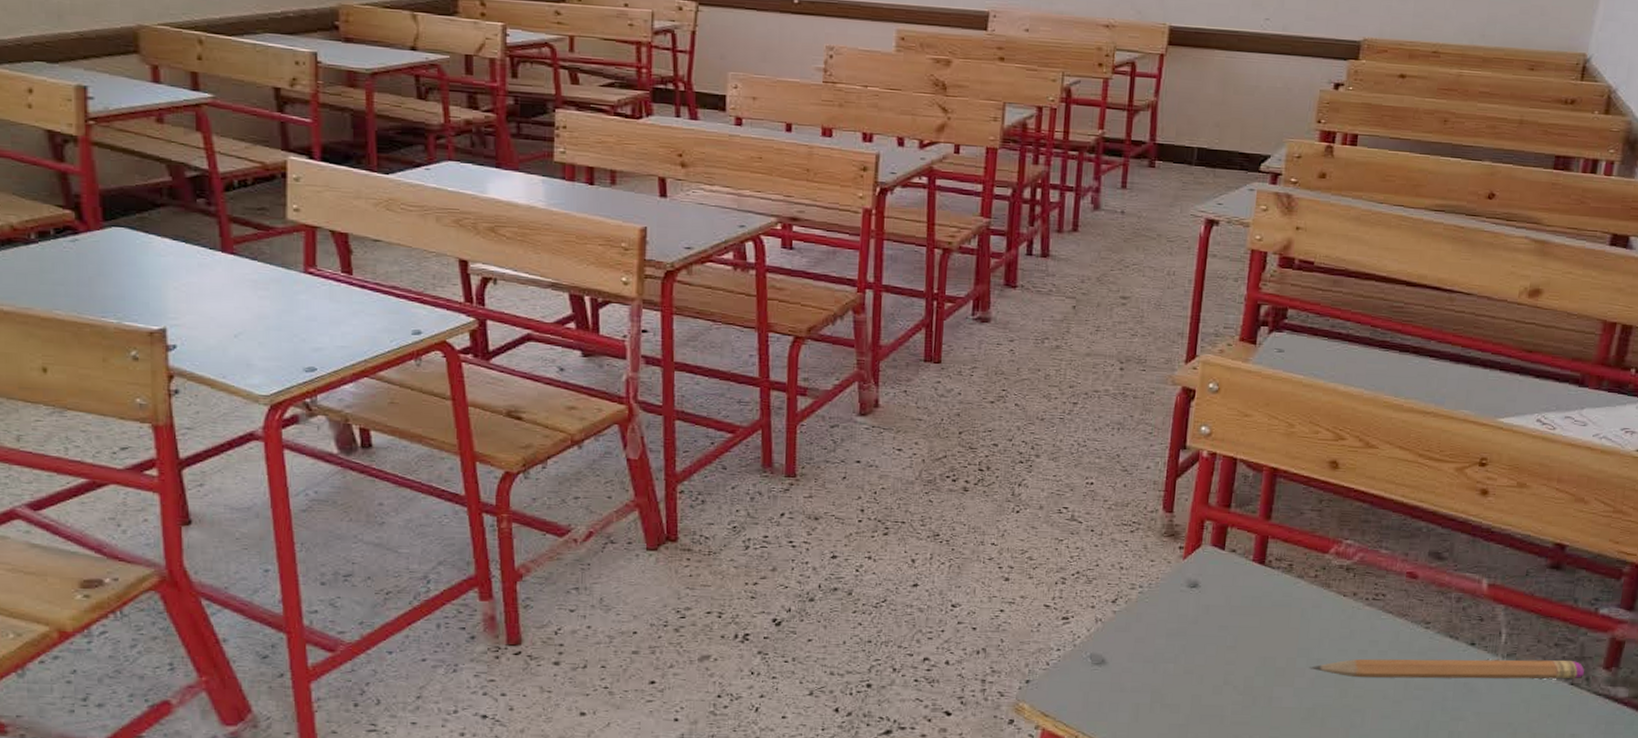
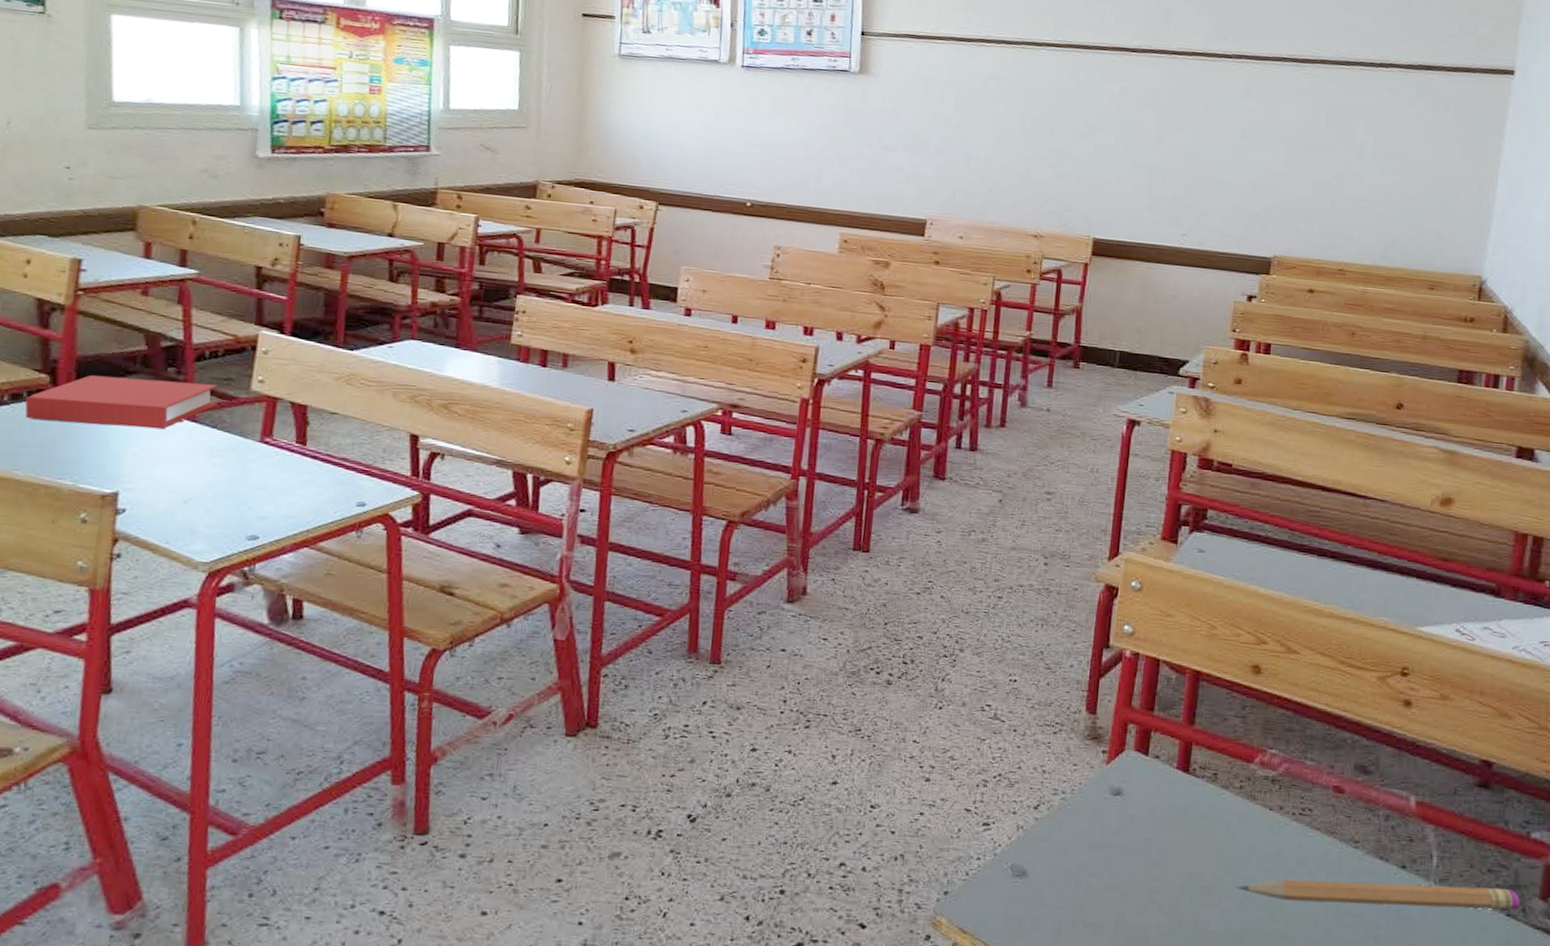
book: none [54,209,254,263] -> present [25,375,219,429]

